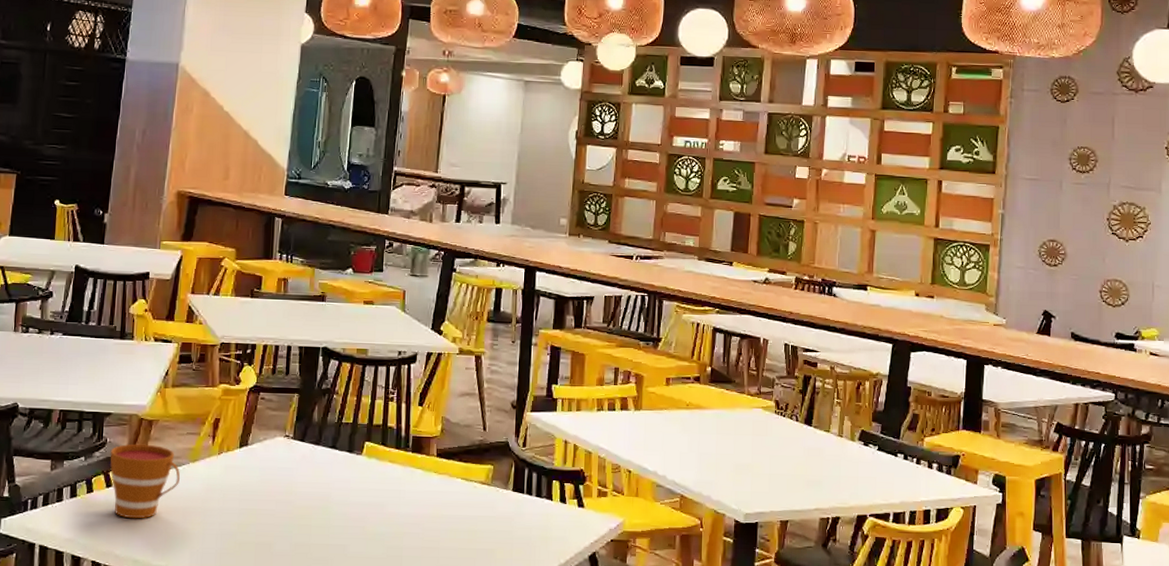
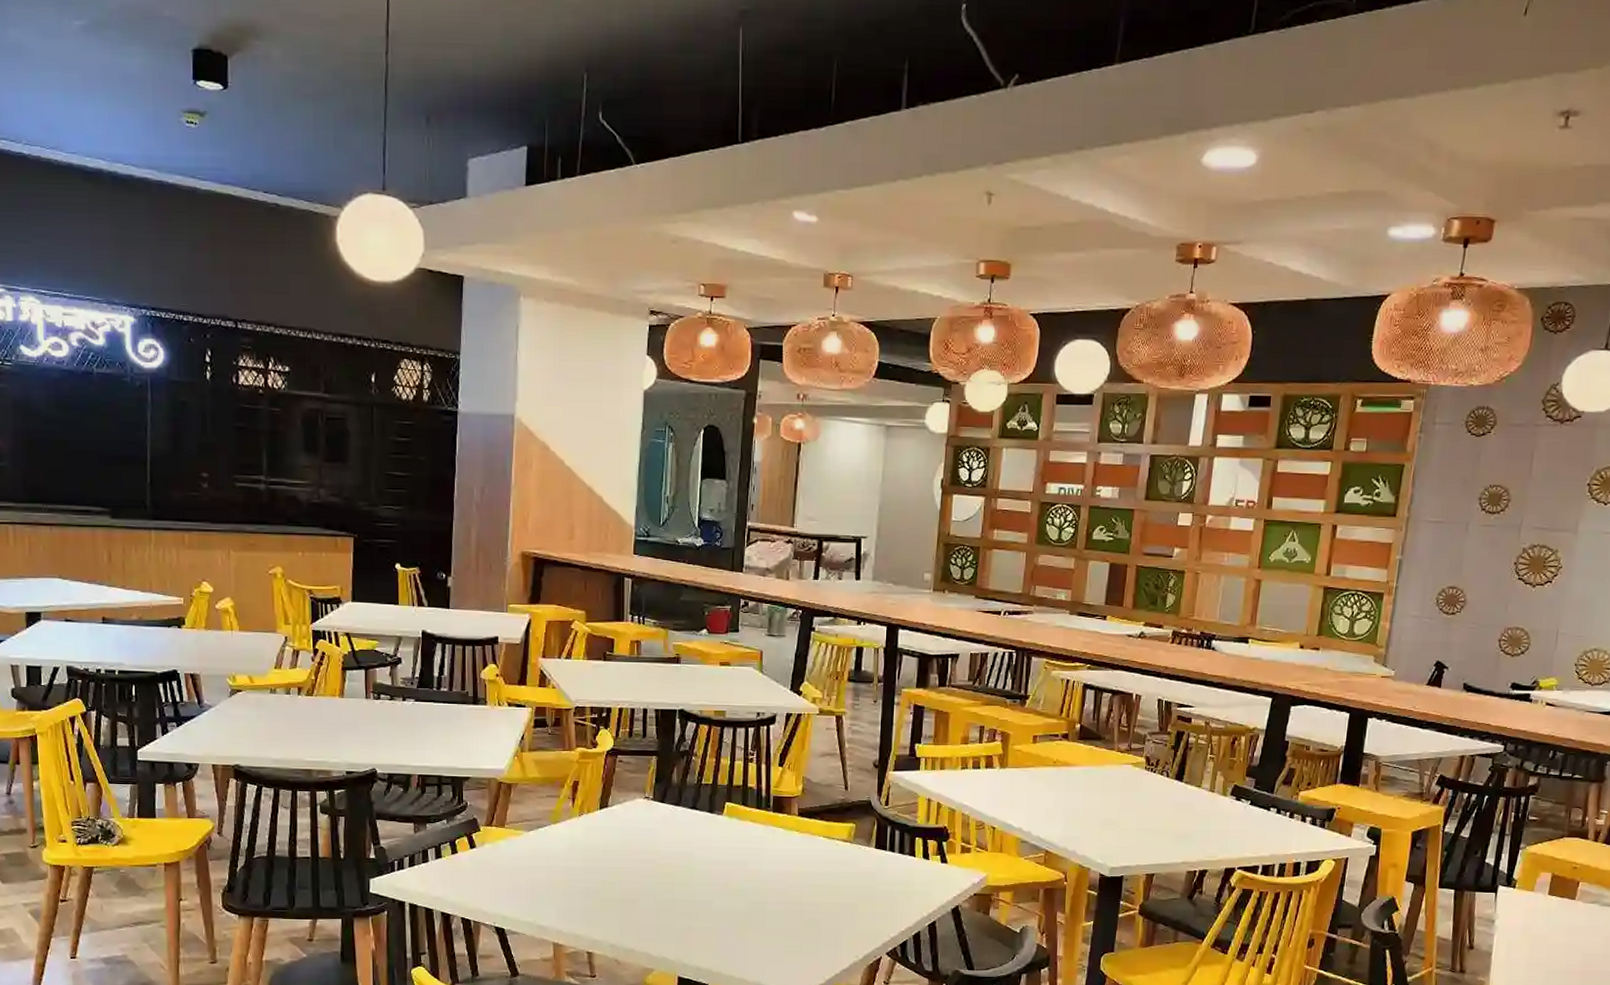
cup: present [110,444,180,519] -> none [471,806,542,878]

